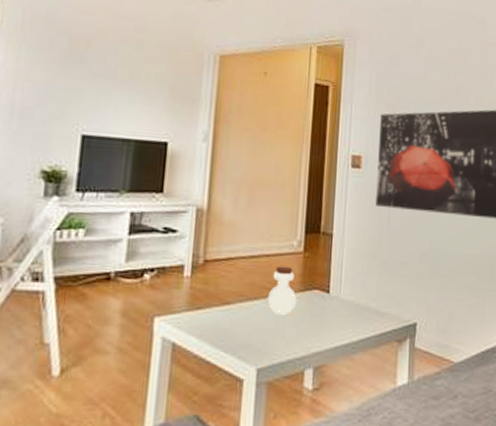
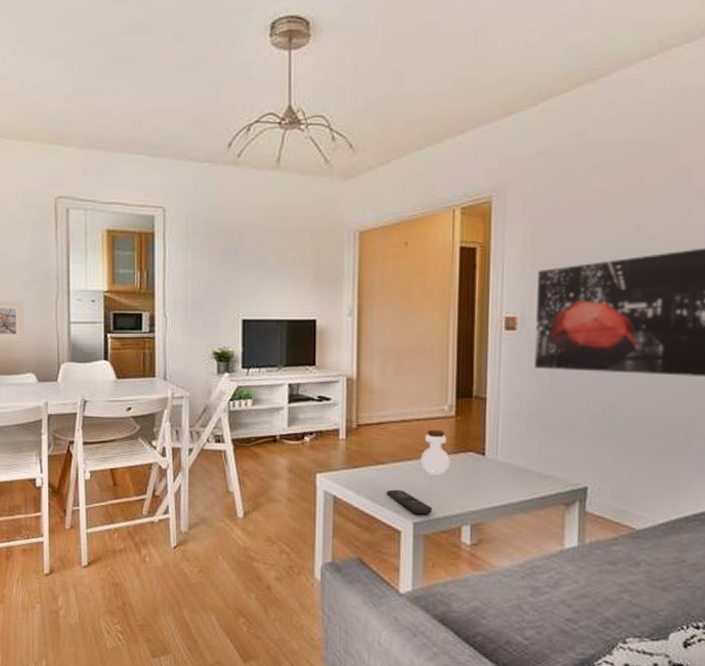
remote control: none [230,332,278,360] -> present [386,489,433,515]

